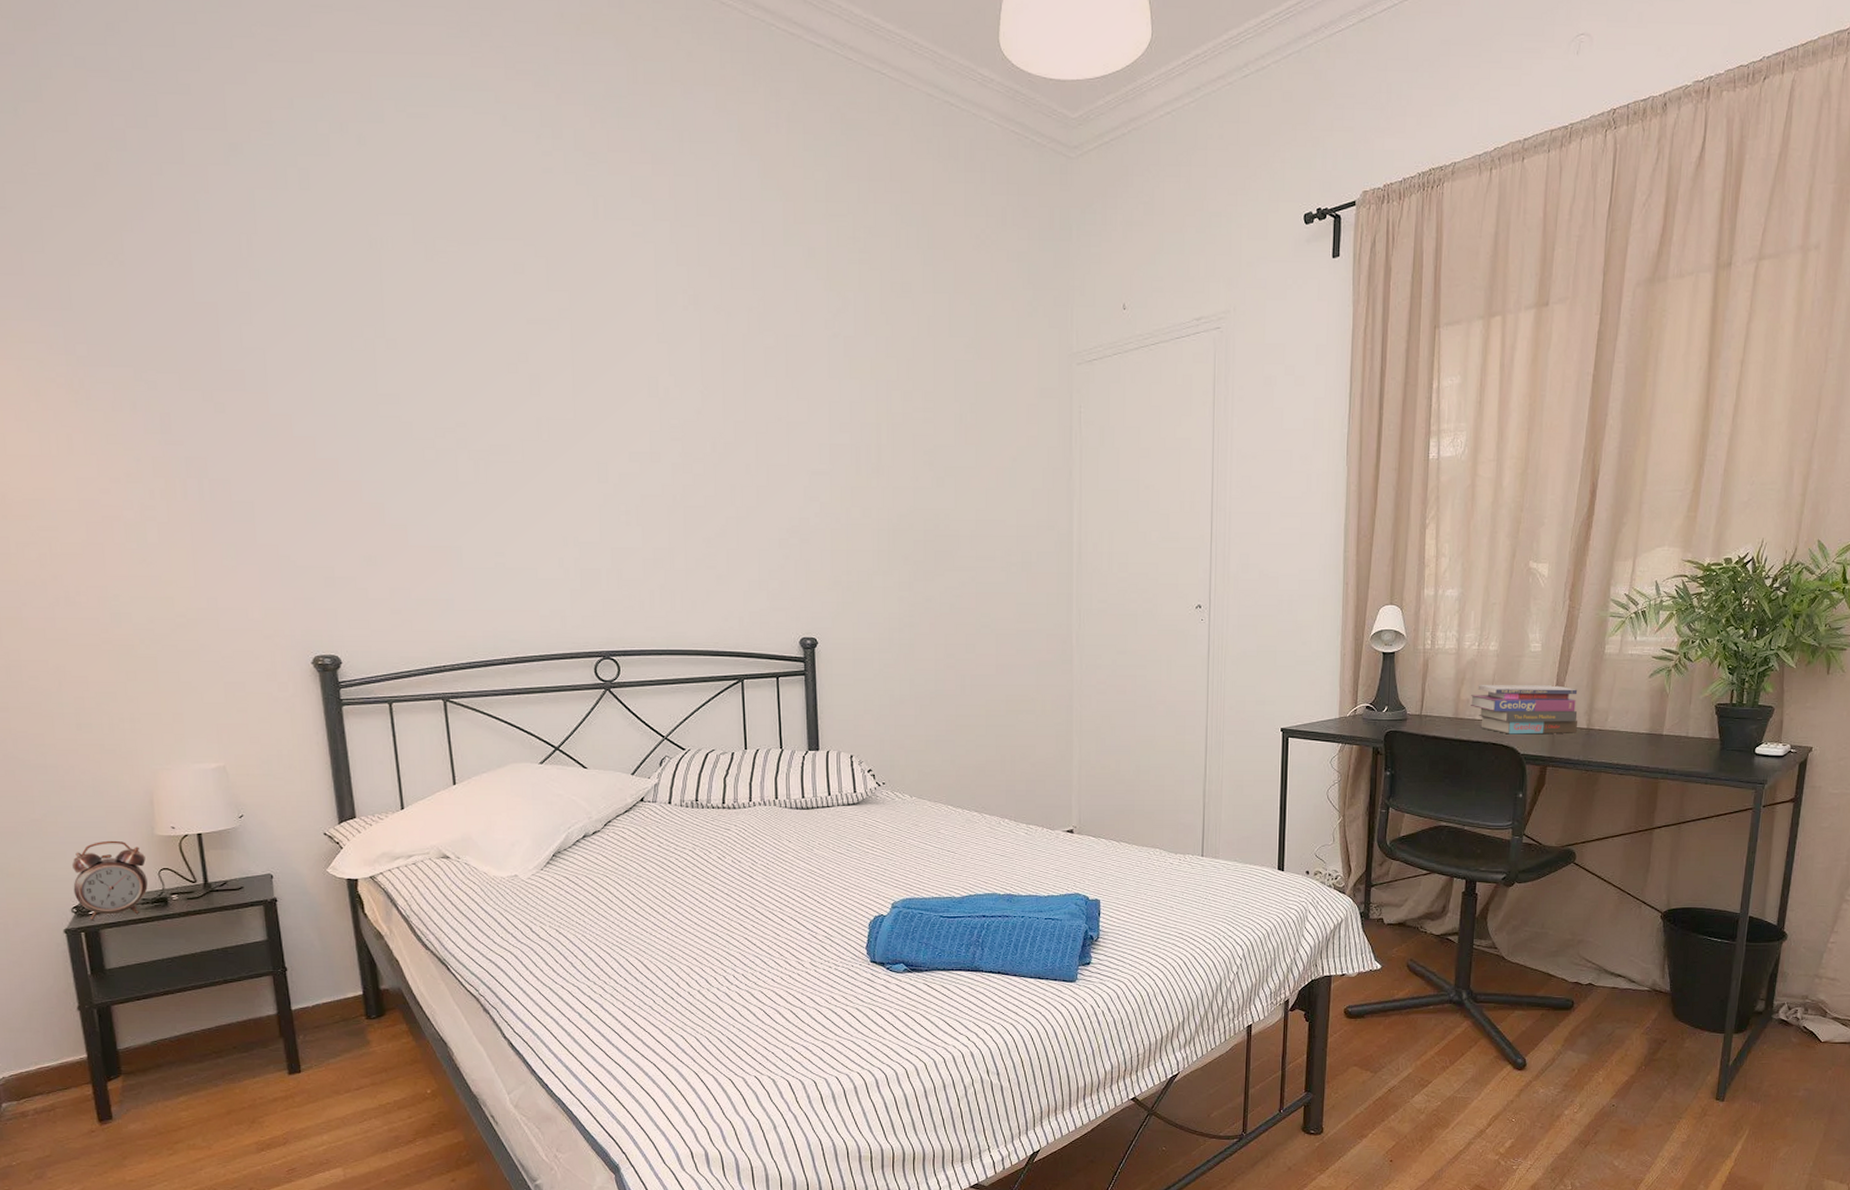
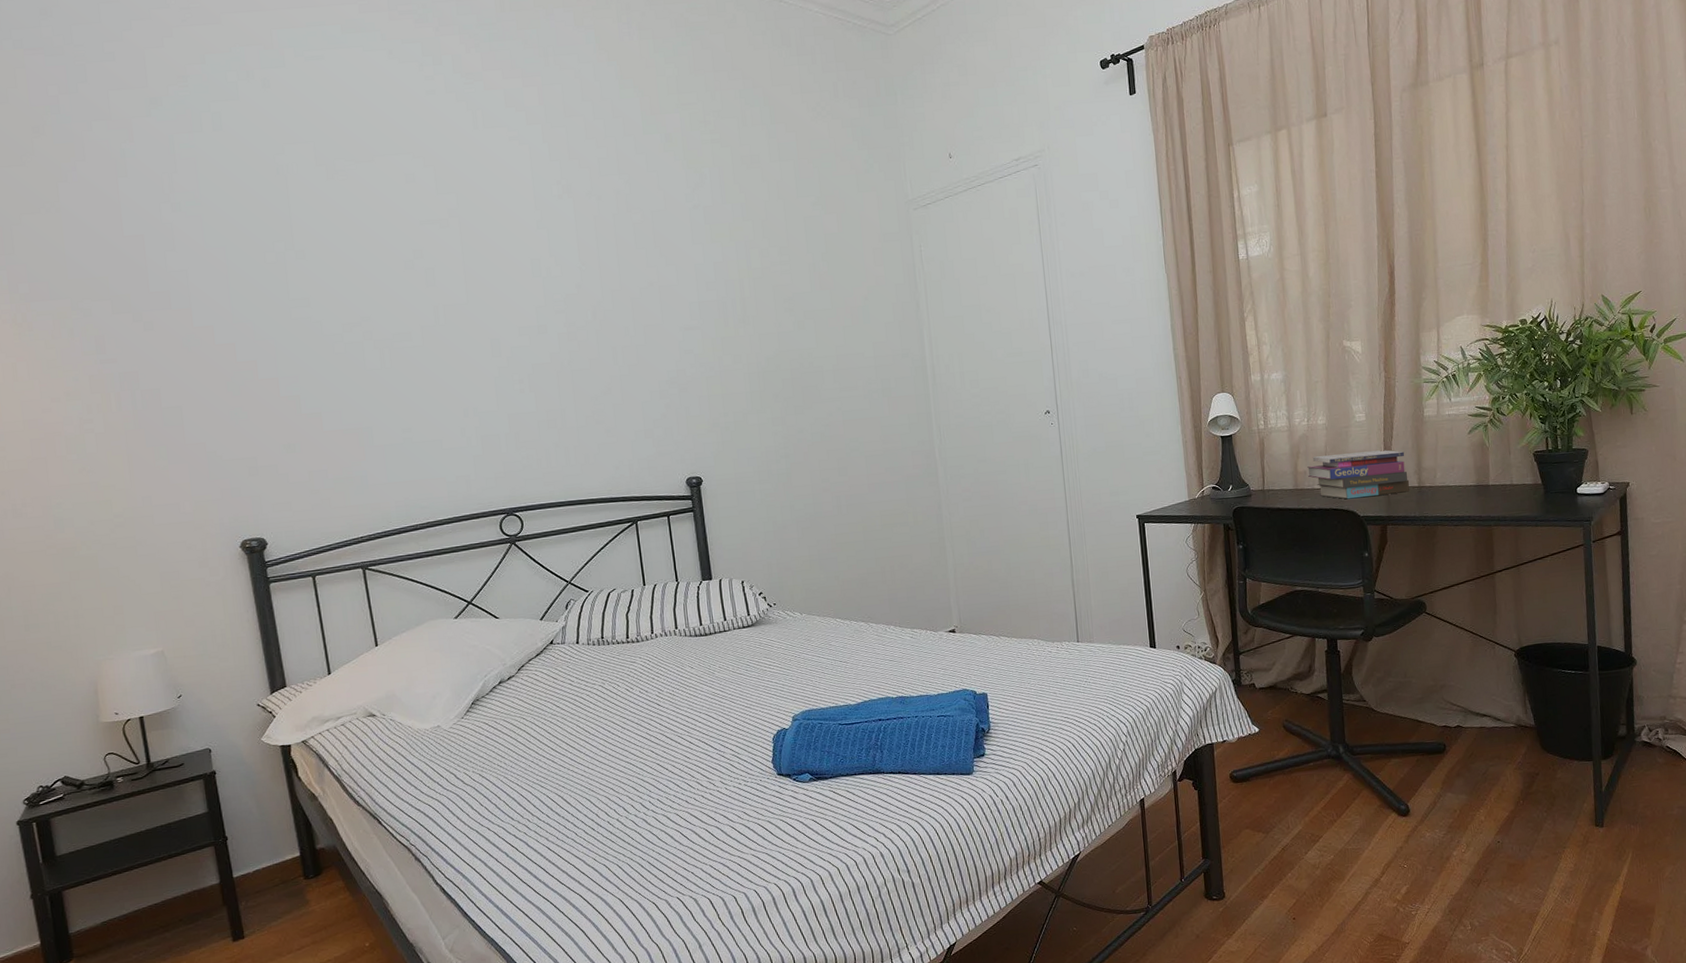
alarm clock: present [71,840,148,920] -> none [22,731,94,810]

